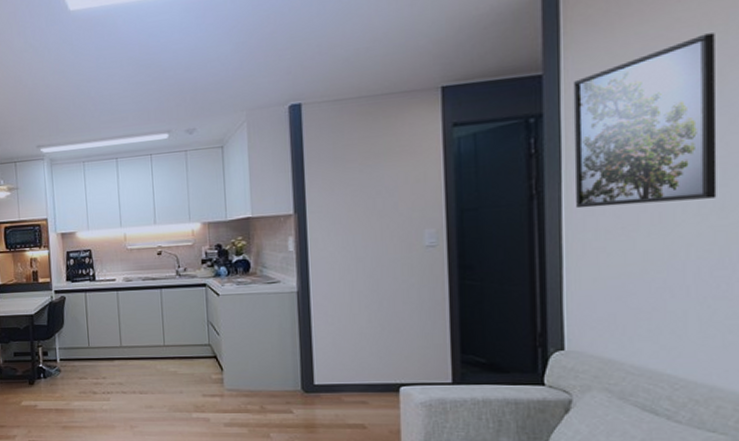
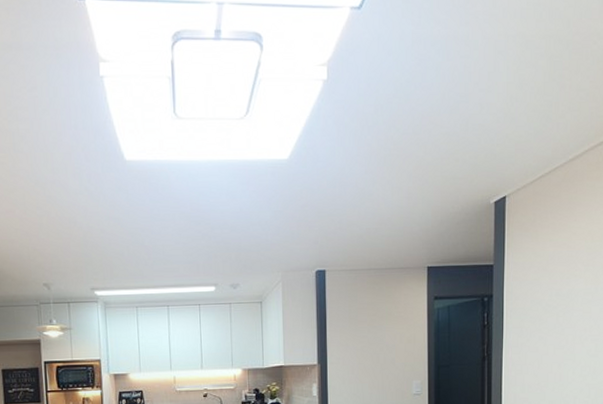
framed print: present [573,33,717,209] -> none [510,246,594,368]

